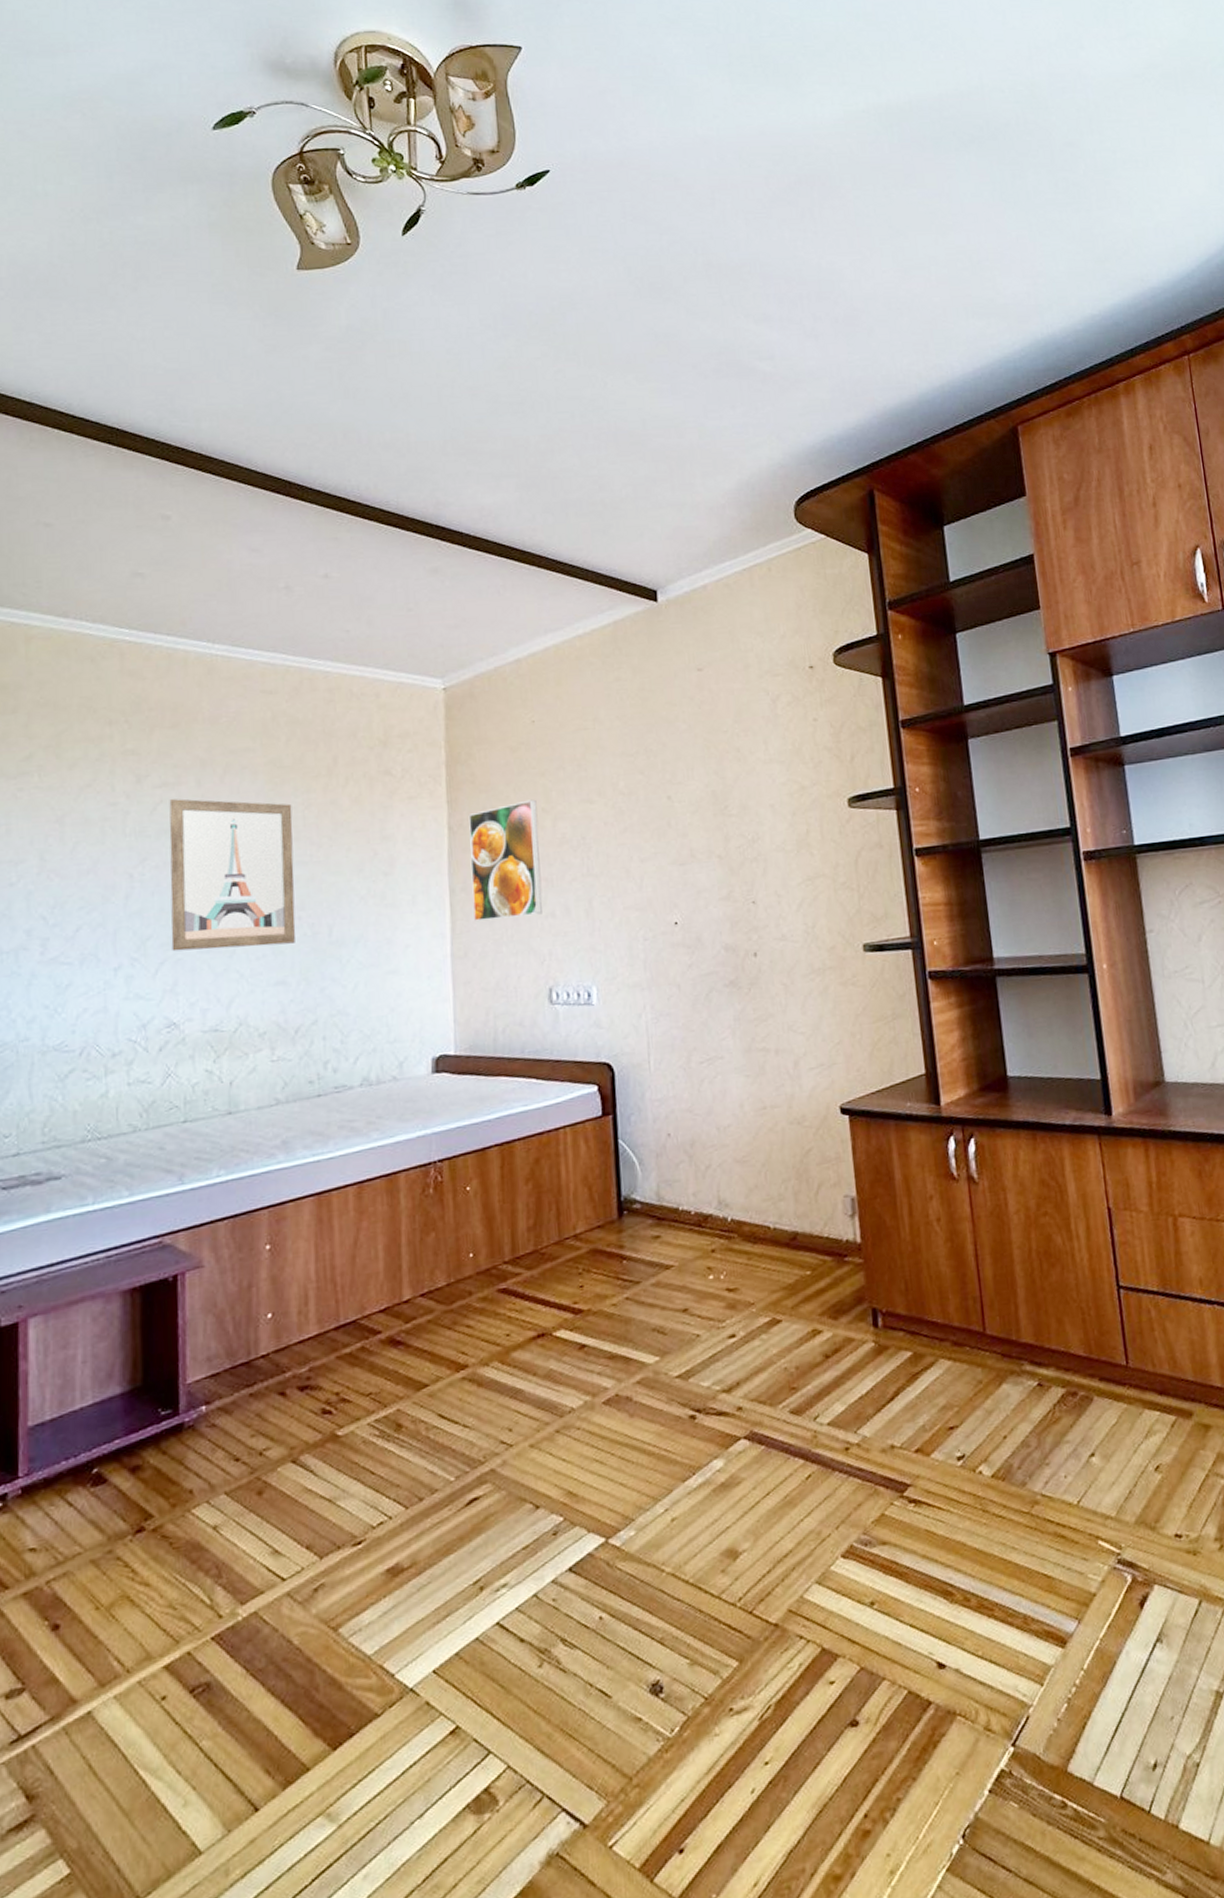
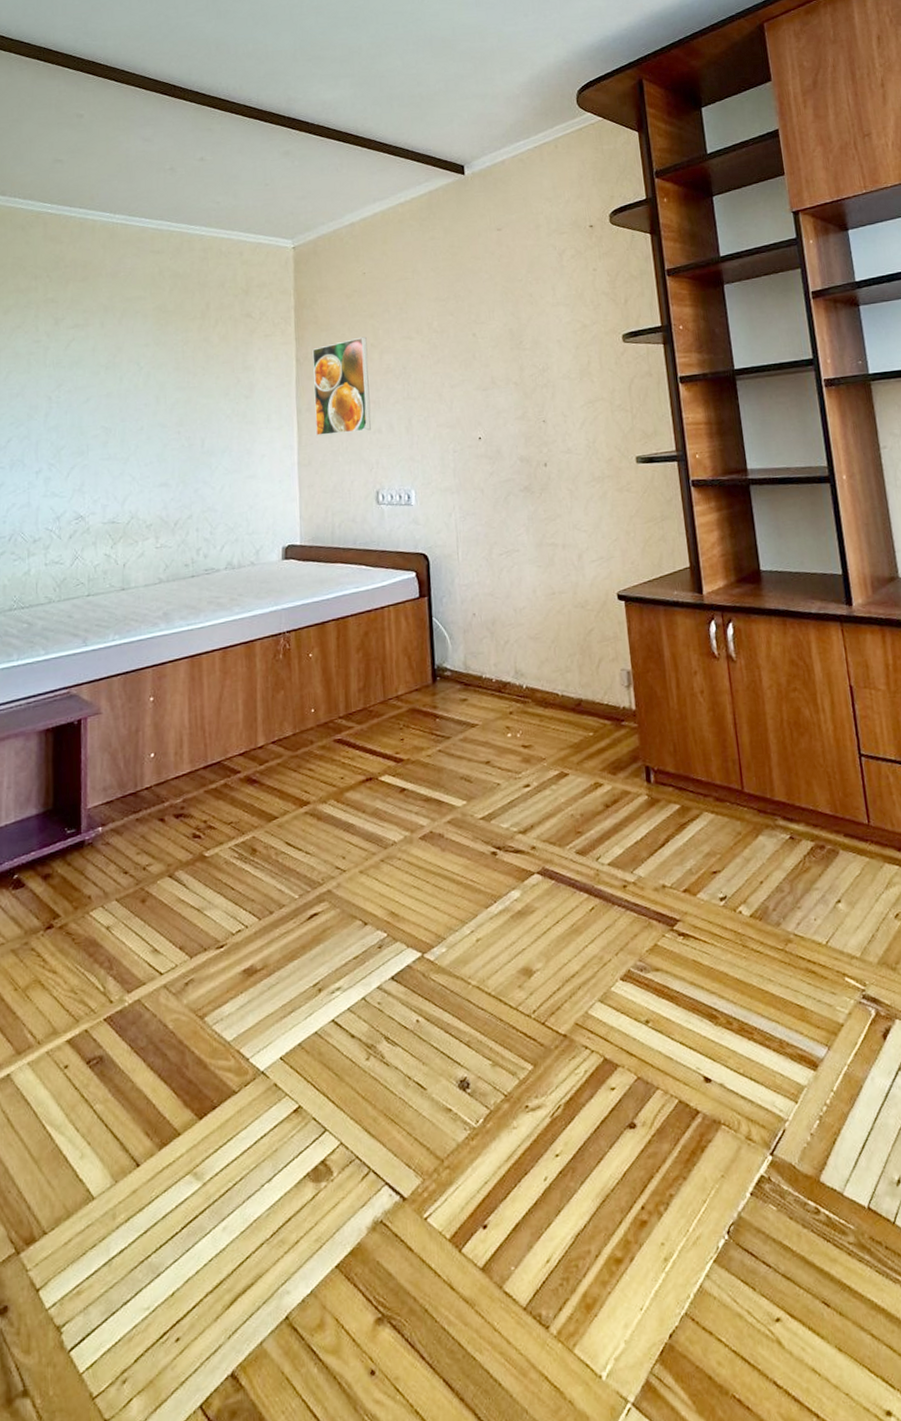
wall art: present [169,798,296,952] -> none [79,337,176,459]

